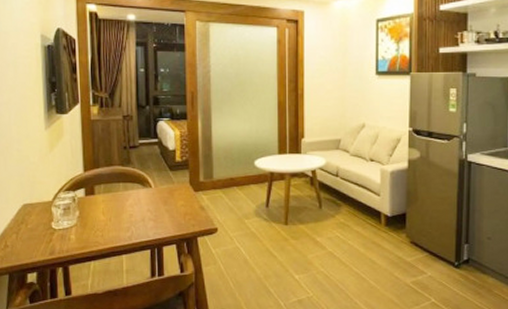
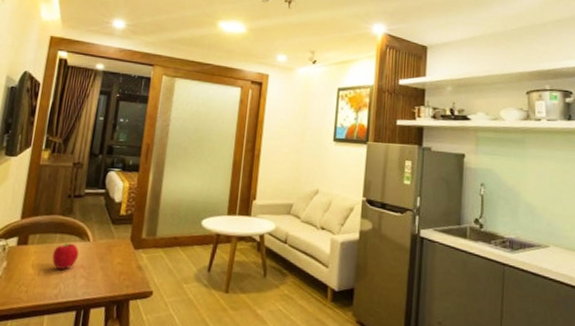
fruit: none [120,190,144,214] -> present [52,242,79,270]

